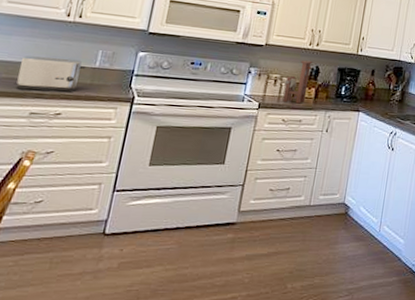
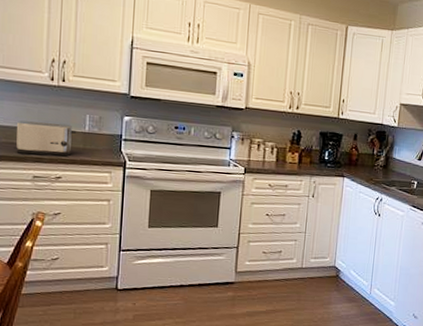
paper towel holder: present [282,60,313,104] -> none [267,124,294,169]

